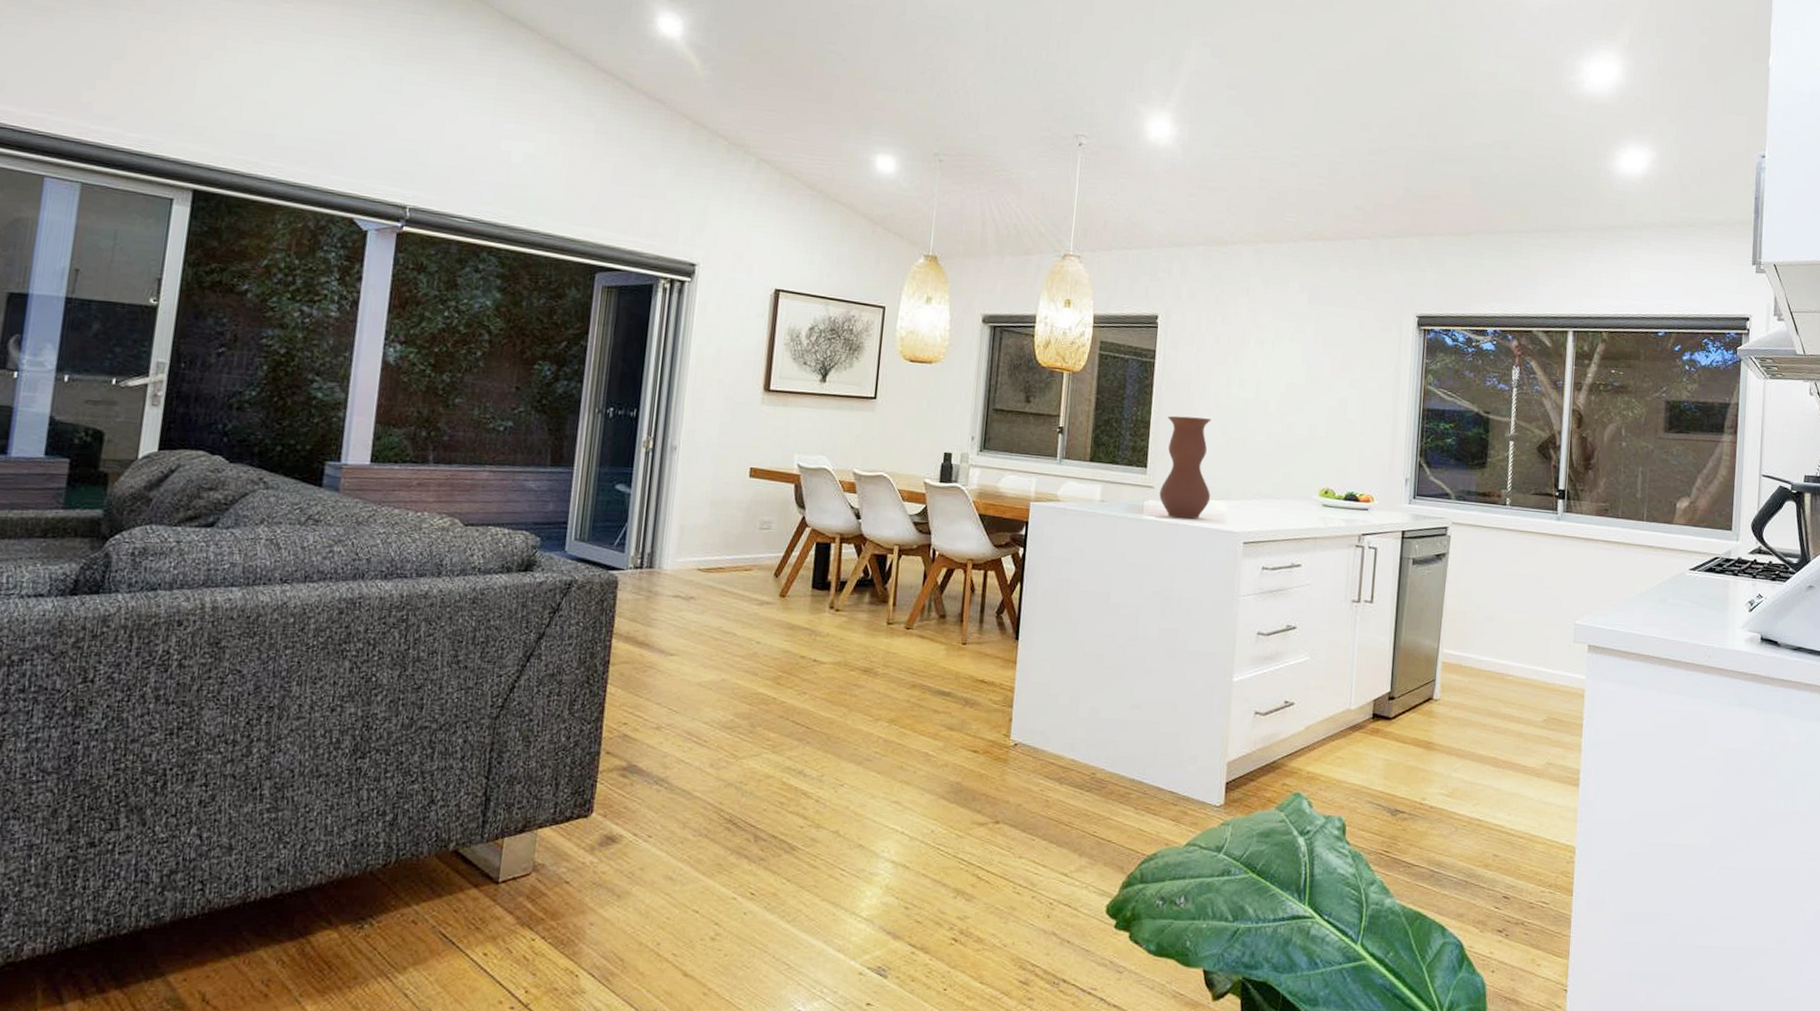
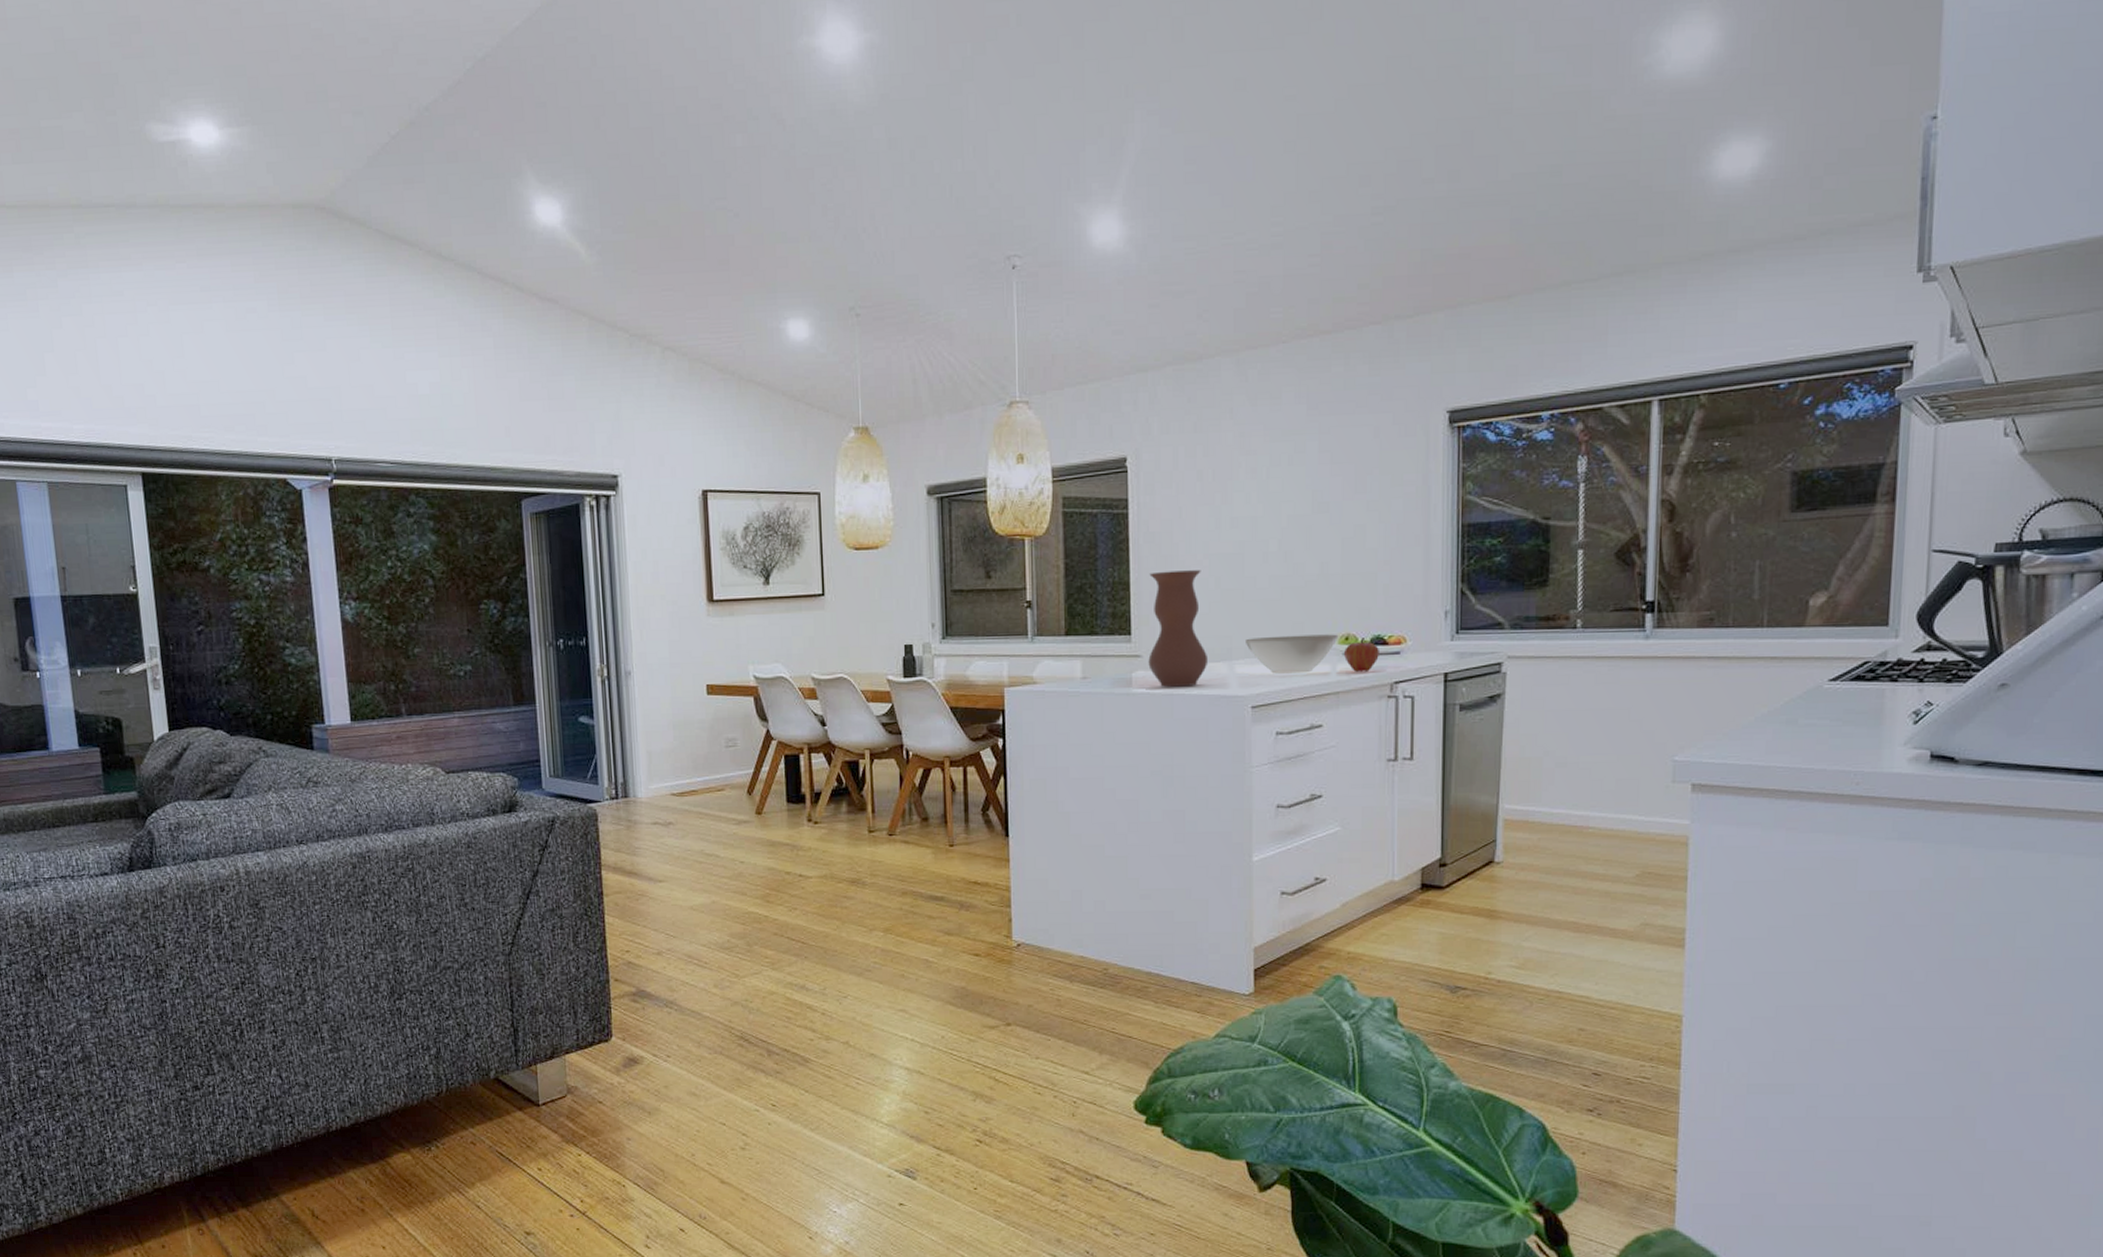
bowl: none [1242,482,1320,518] -> present [1244,634,1339,674]
fruit: none [1323,493,1352,523] -> present [1344,638,1379,673]

